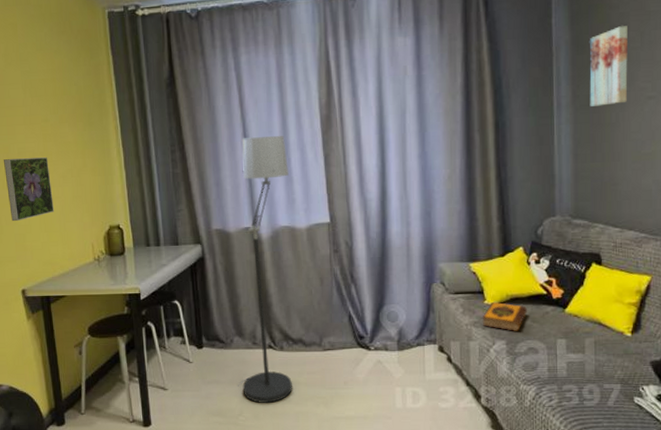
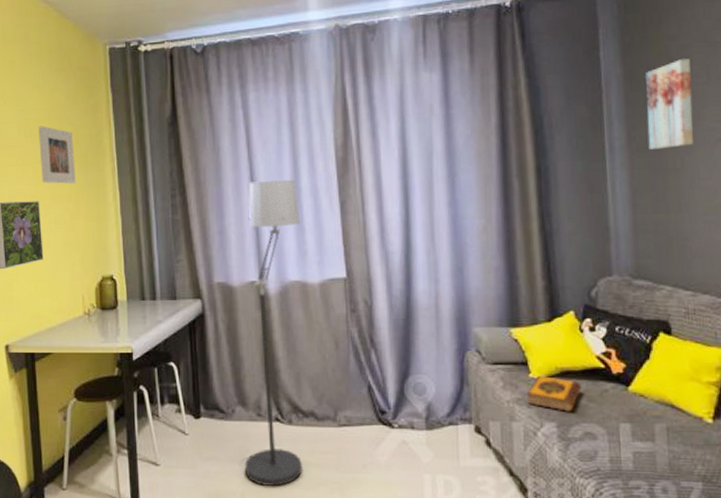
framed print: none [42,86,81,141] -> present [38,126,76,184]

